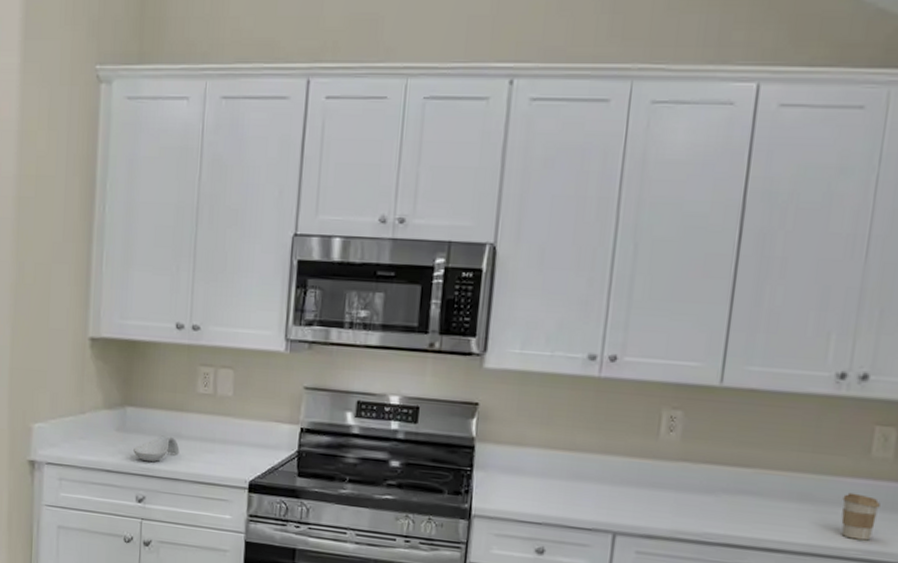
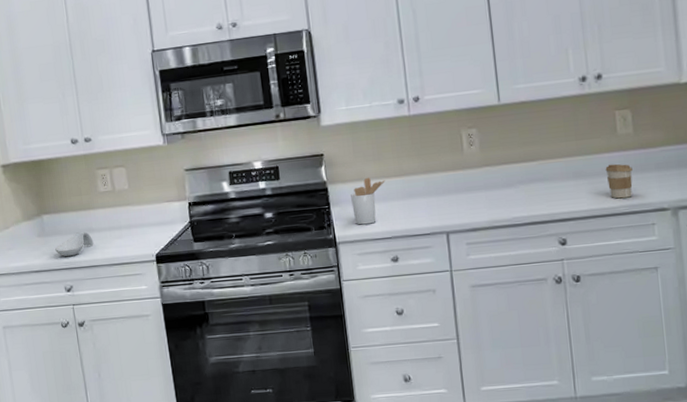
utensil holder: none [500,443,550,502] -> present [351,177,385,225]

